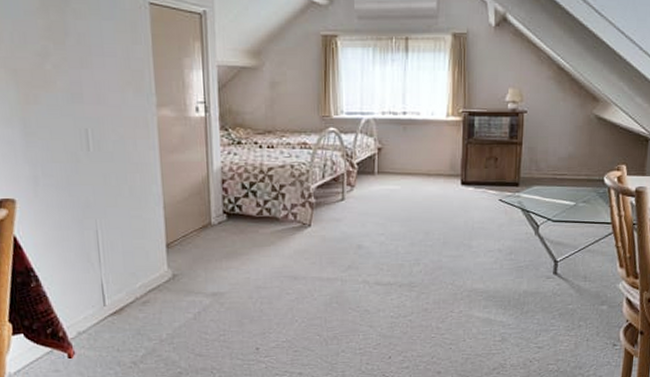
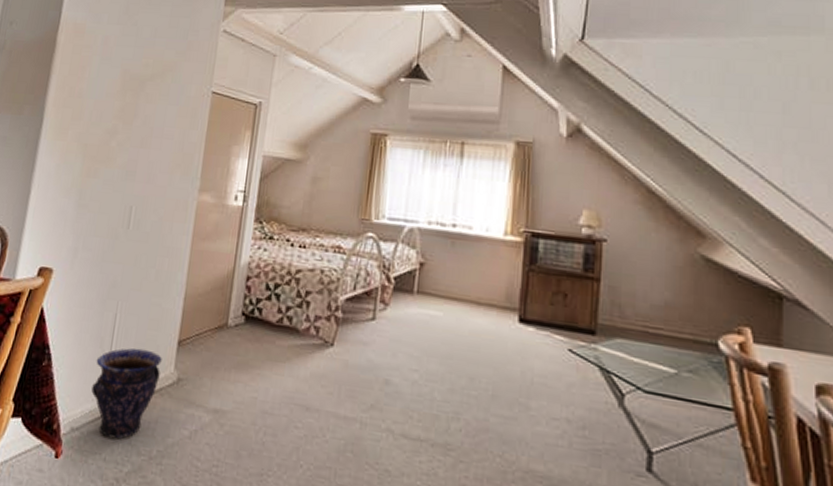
vase: none [87,256,155,333] -> present [91,348,162,440]

